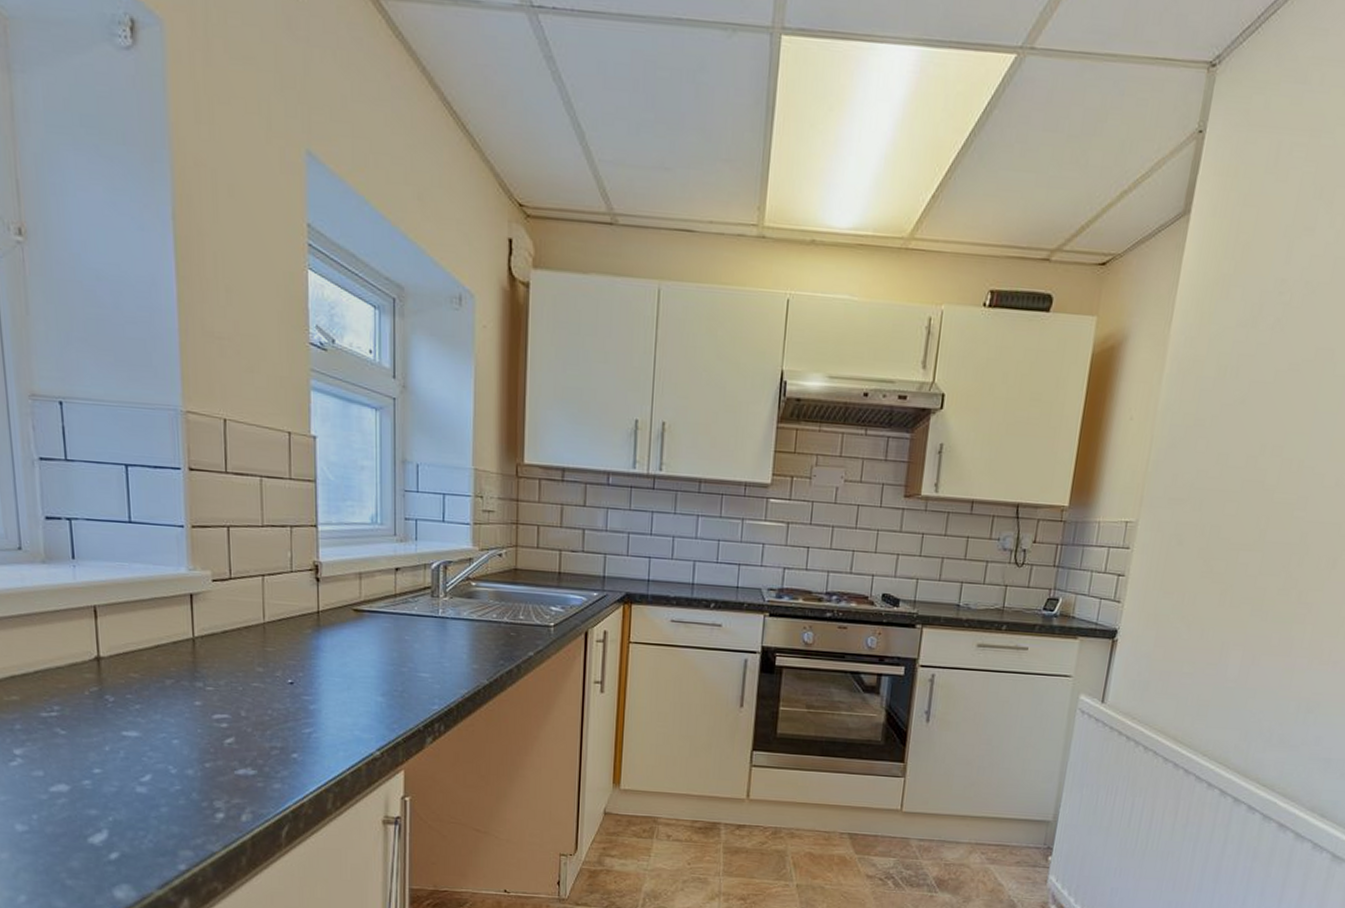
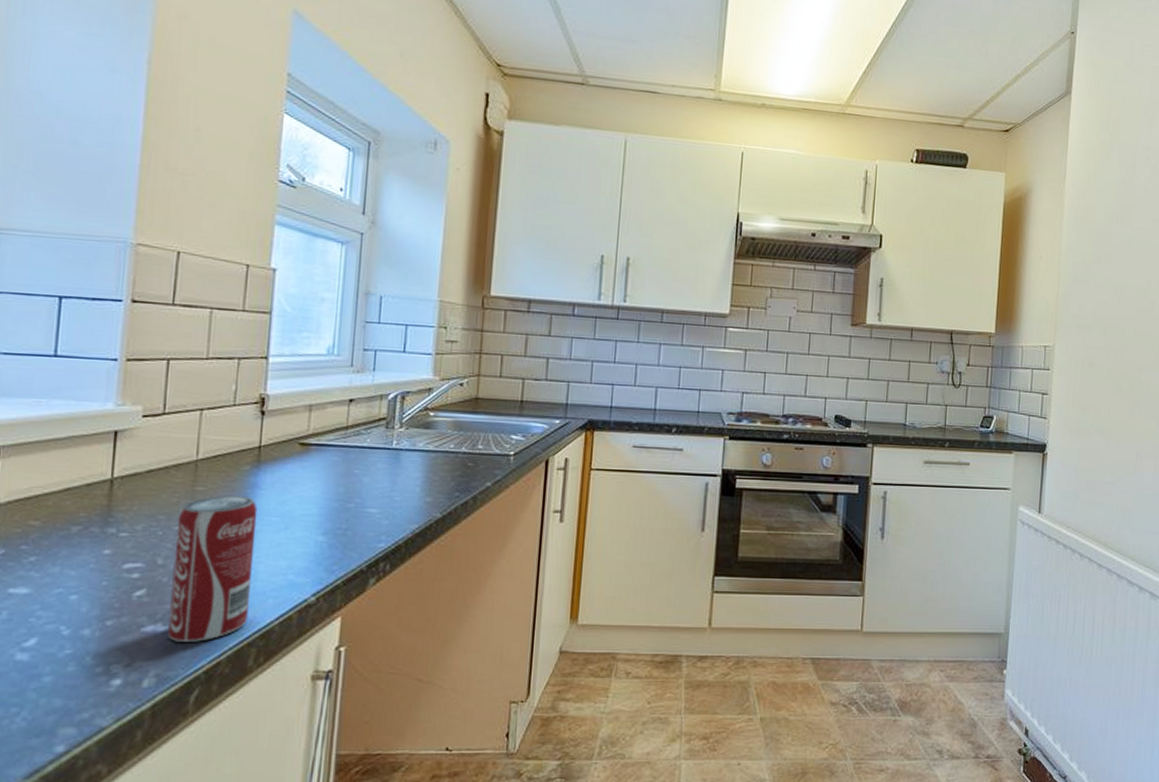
beverage can: none [253,656,323,786] -> present [168,495,258,642]

